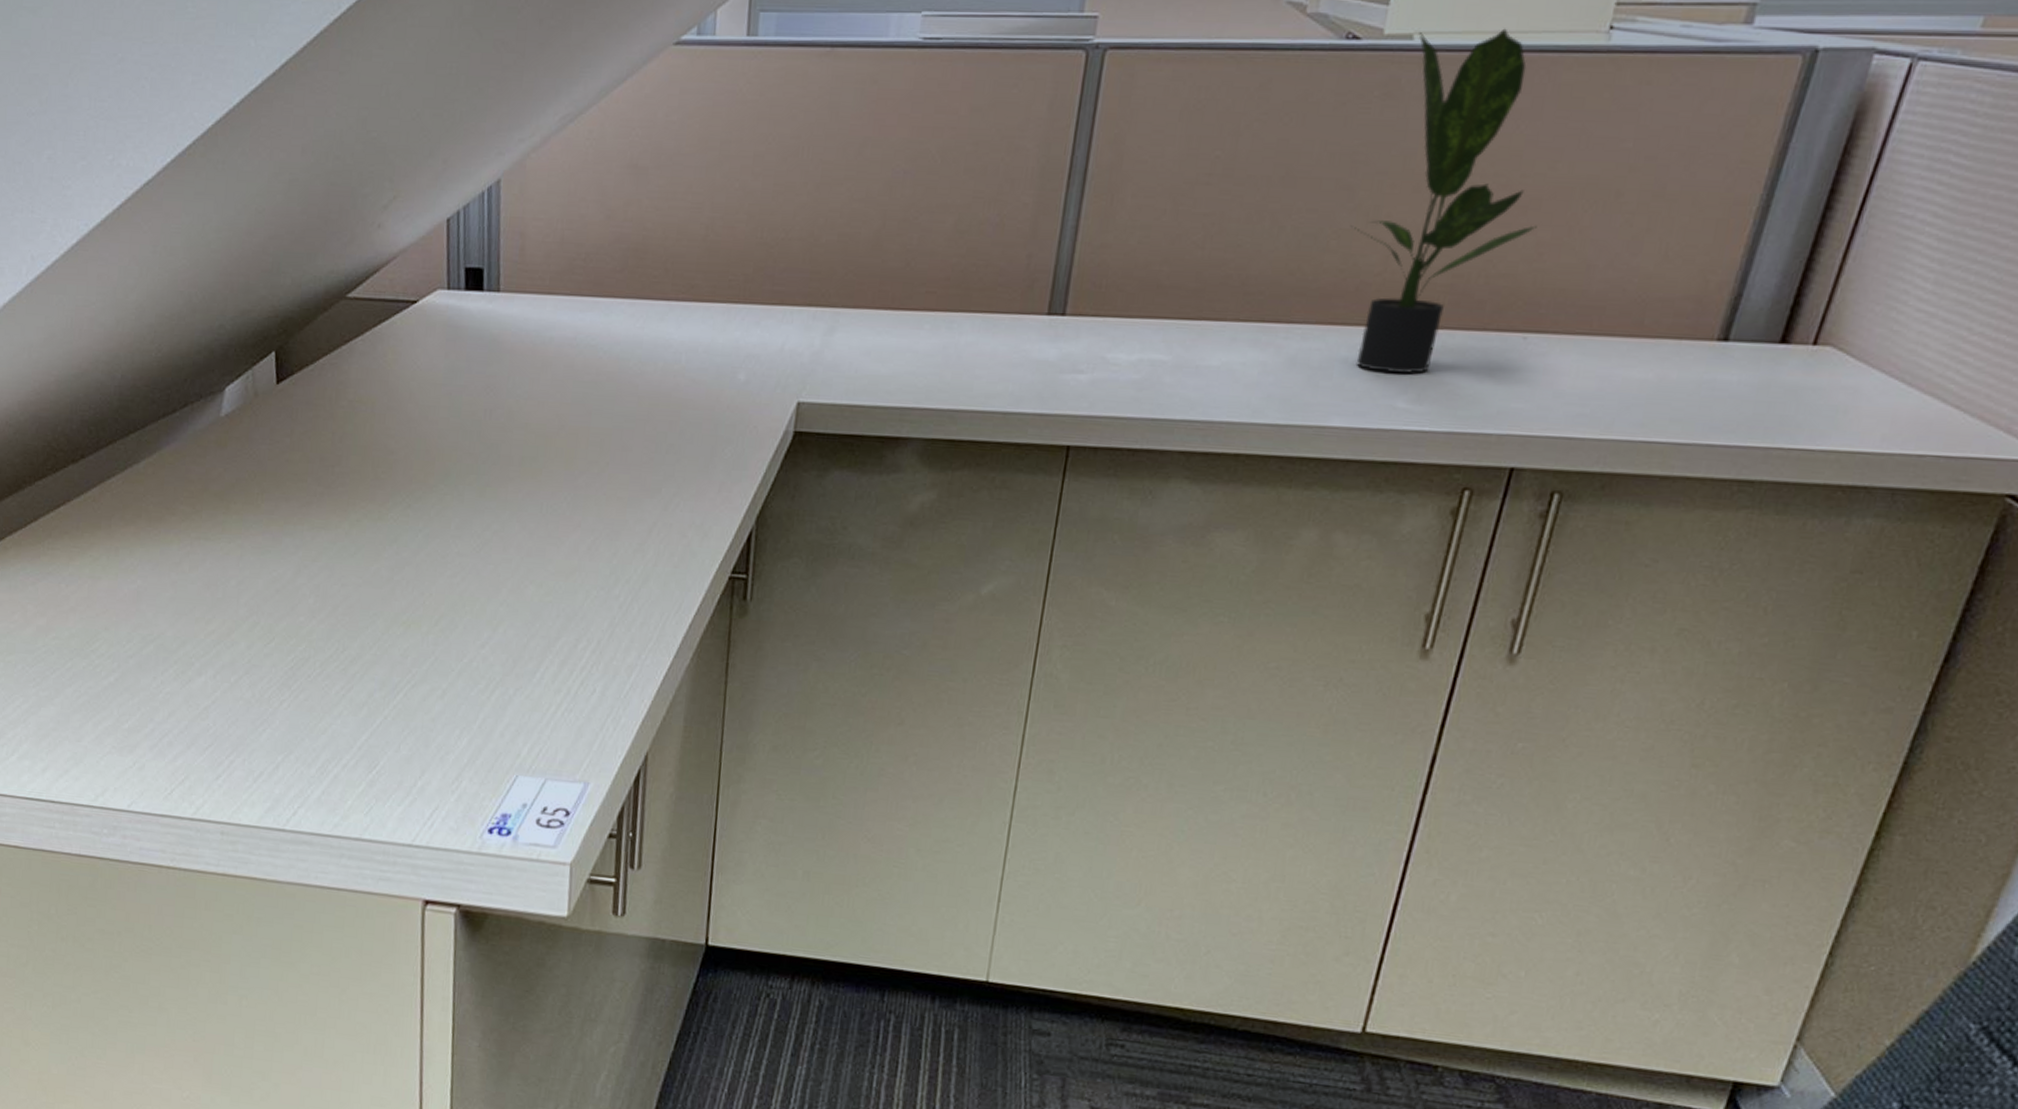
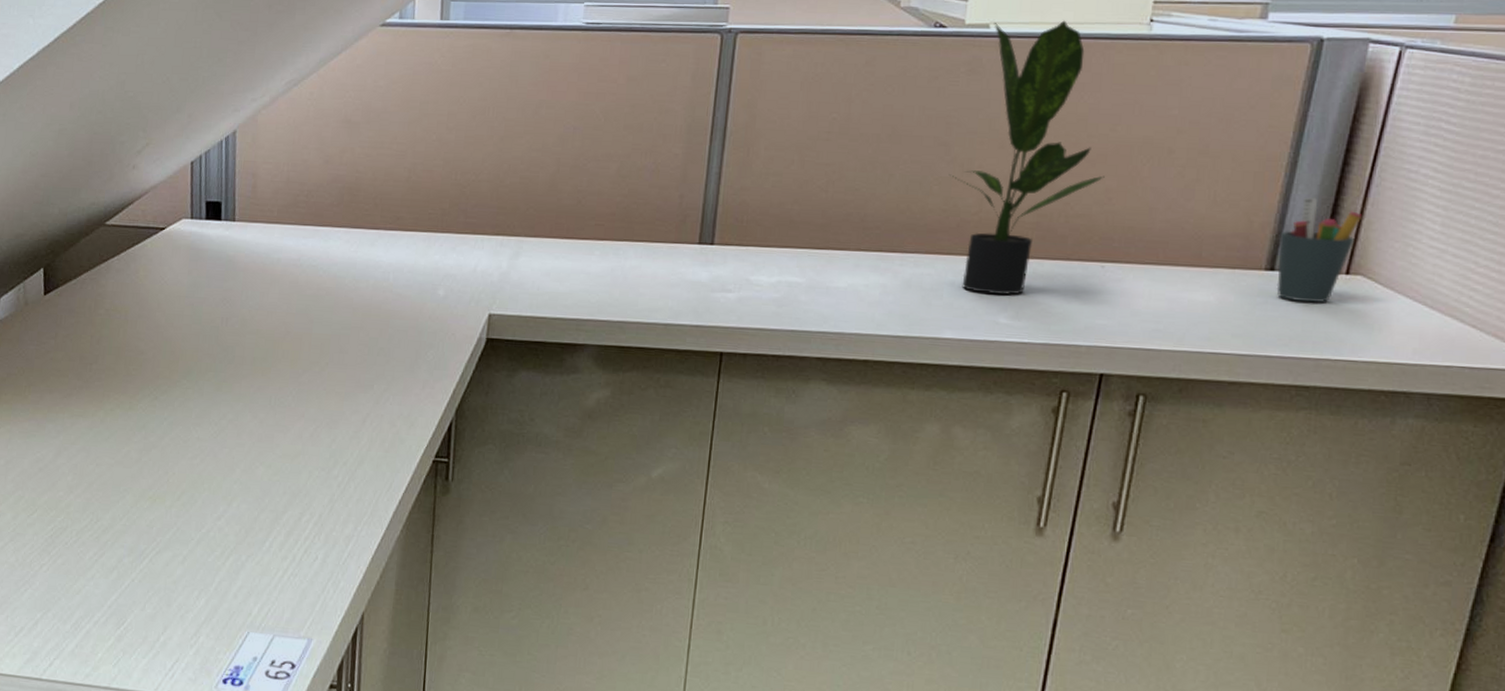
pen holder: none [1728,250,1841,379] -> present [1276,197,1363,302]

